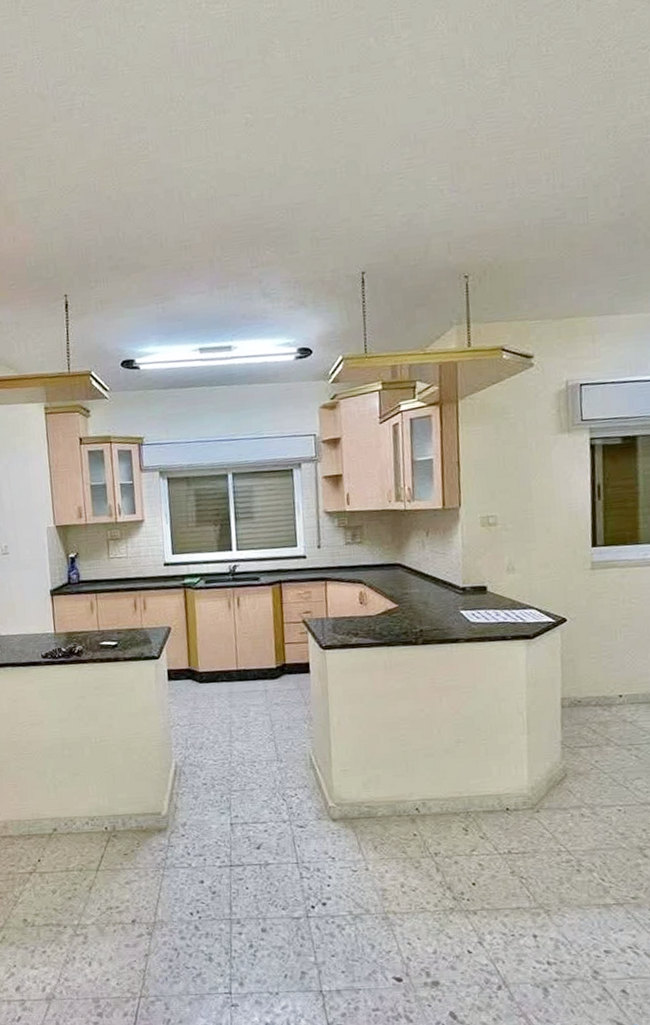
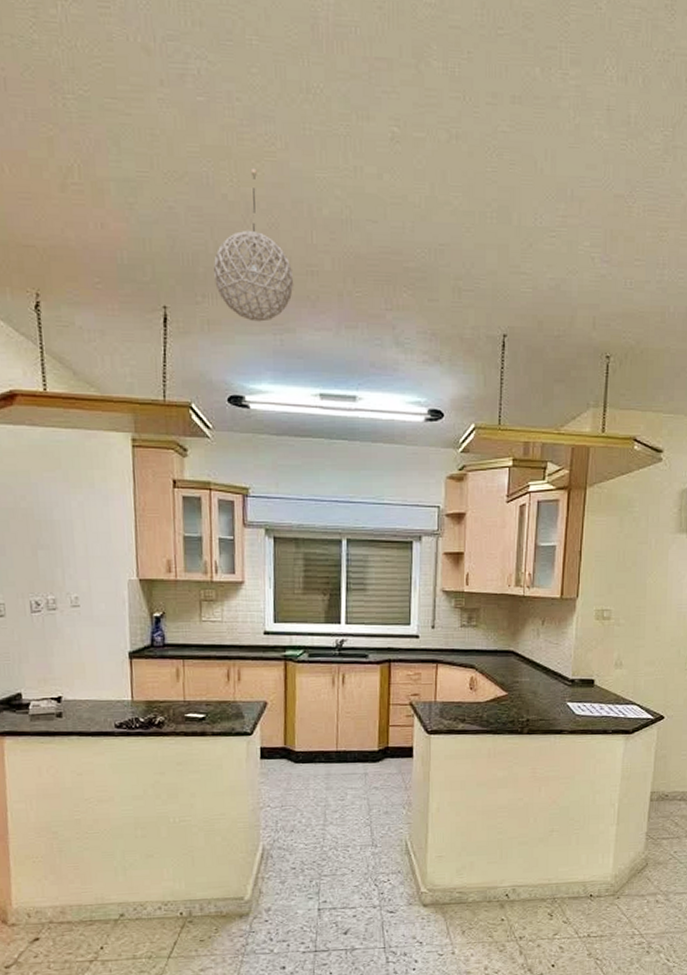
pendant light: none [103,170,171,296] -> present [213,167,294,322]

